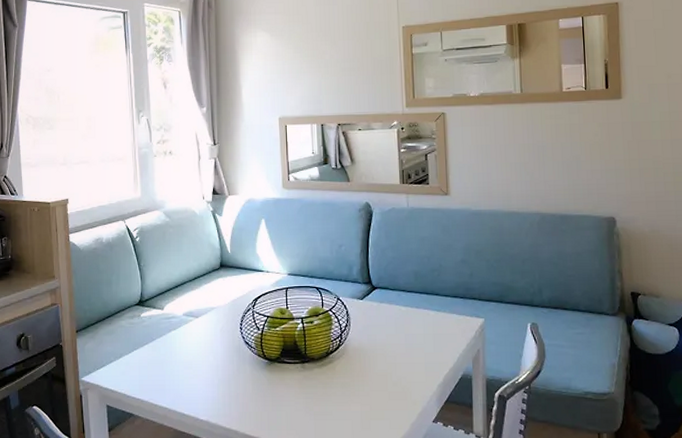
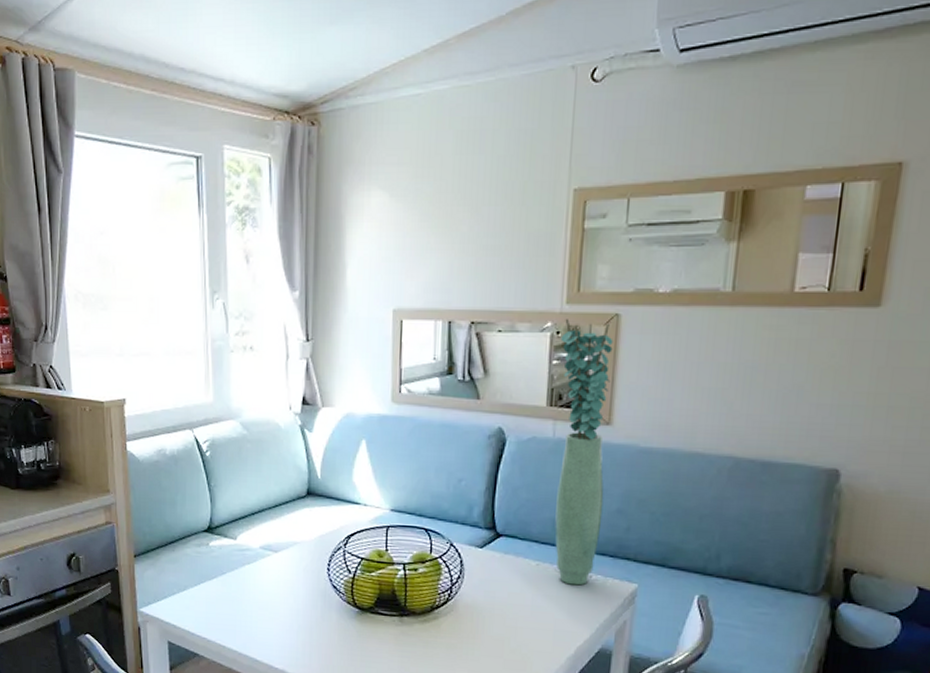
vase: none [405,118,452,324] -> present [554,319,613,586]

